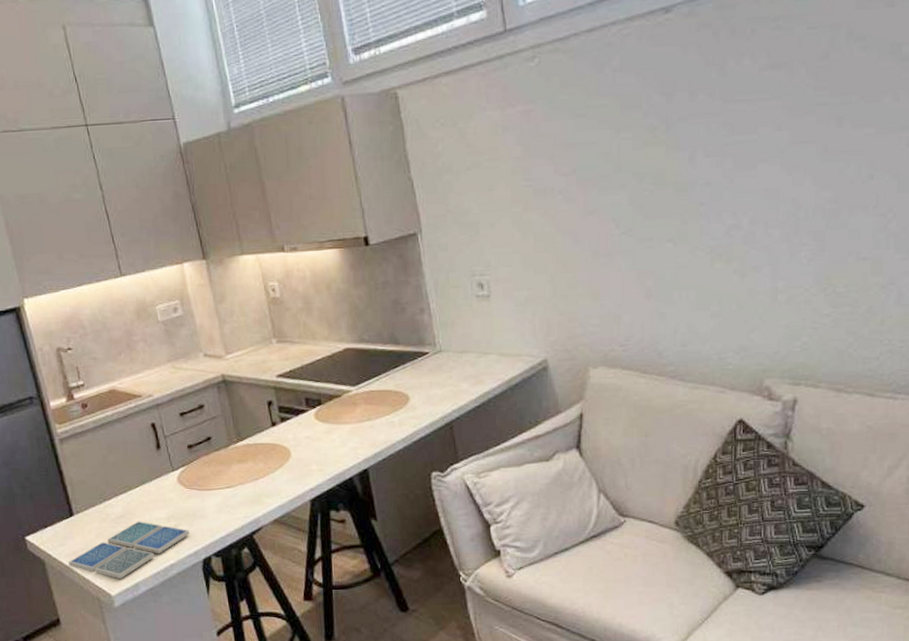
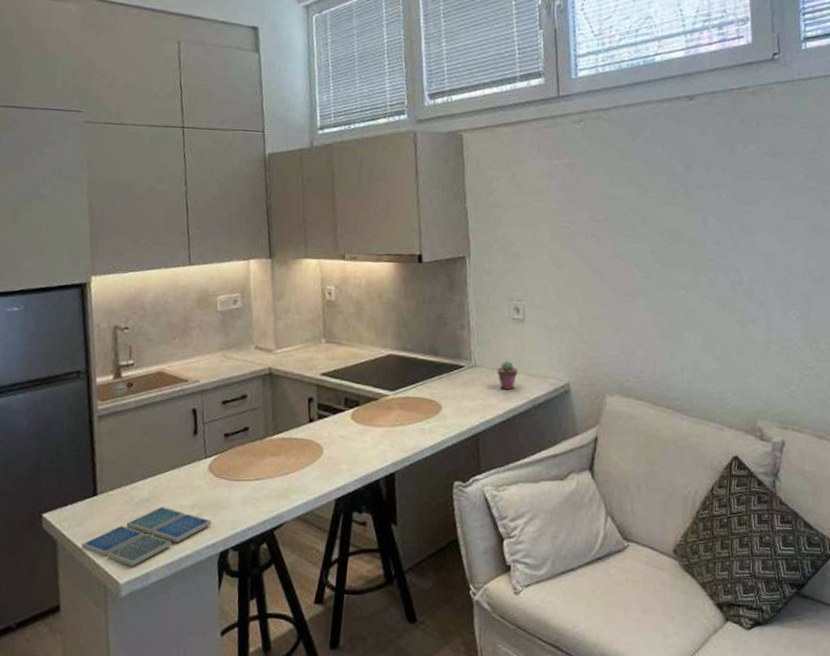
potted succulent: none [465,342,489,373] -> present [497,361,518,390]

